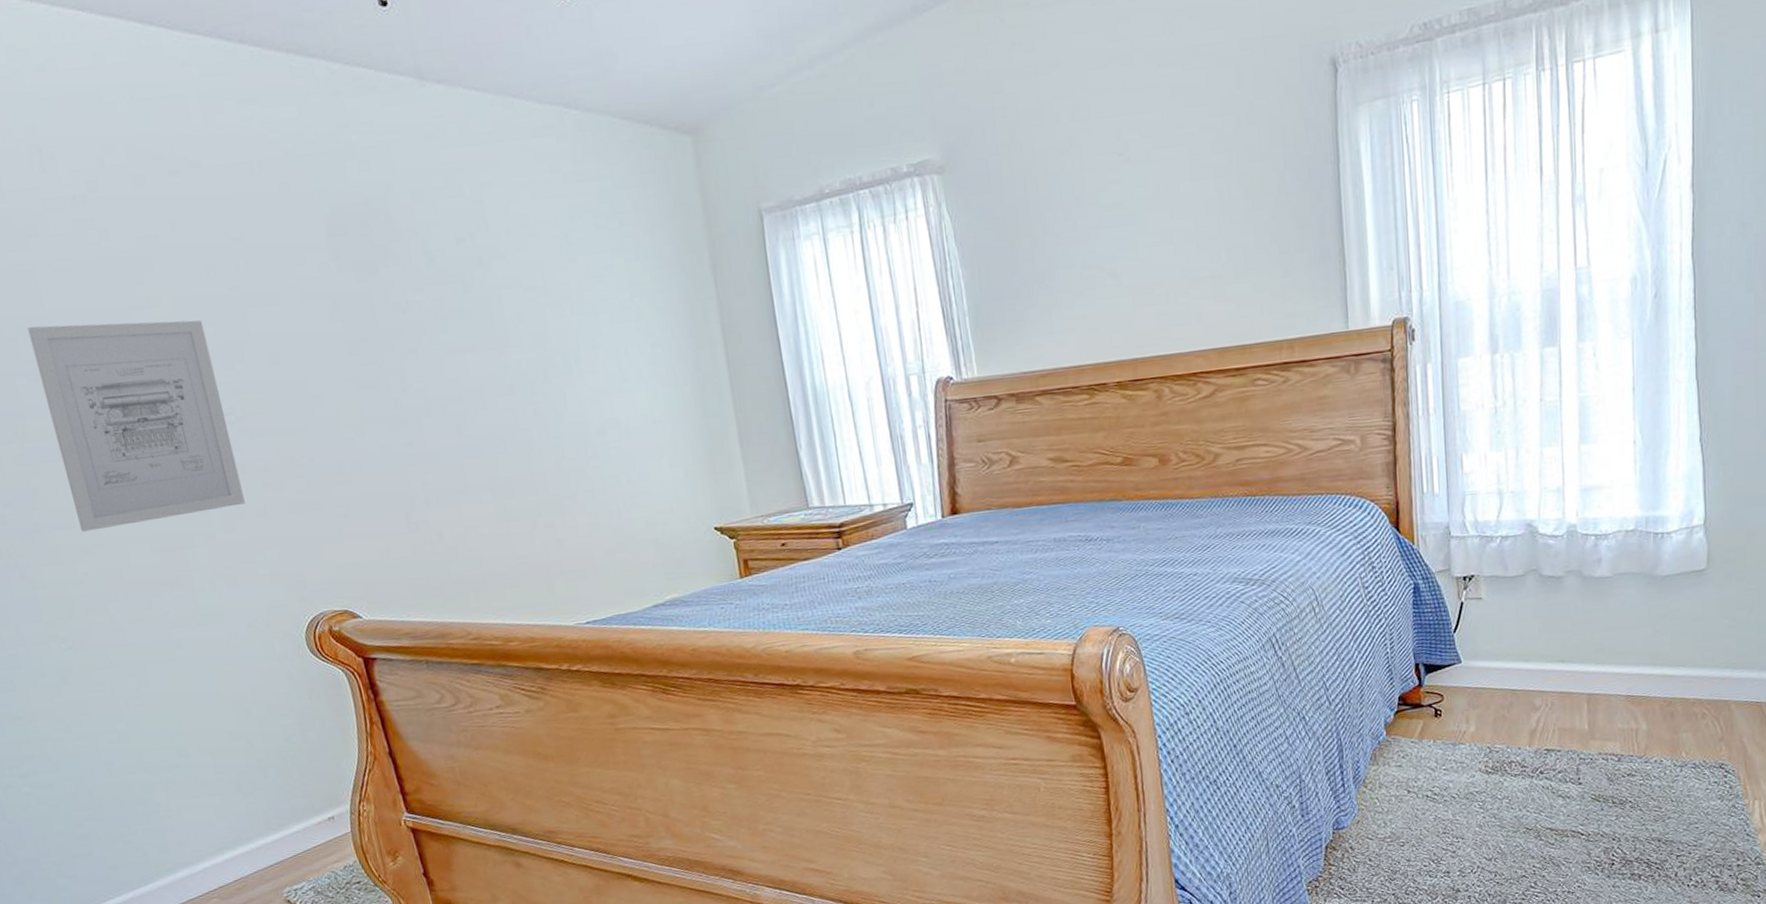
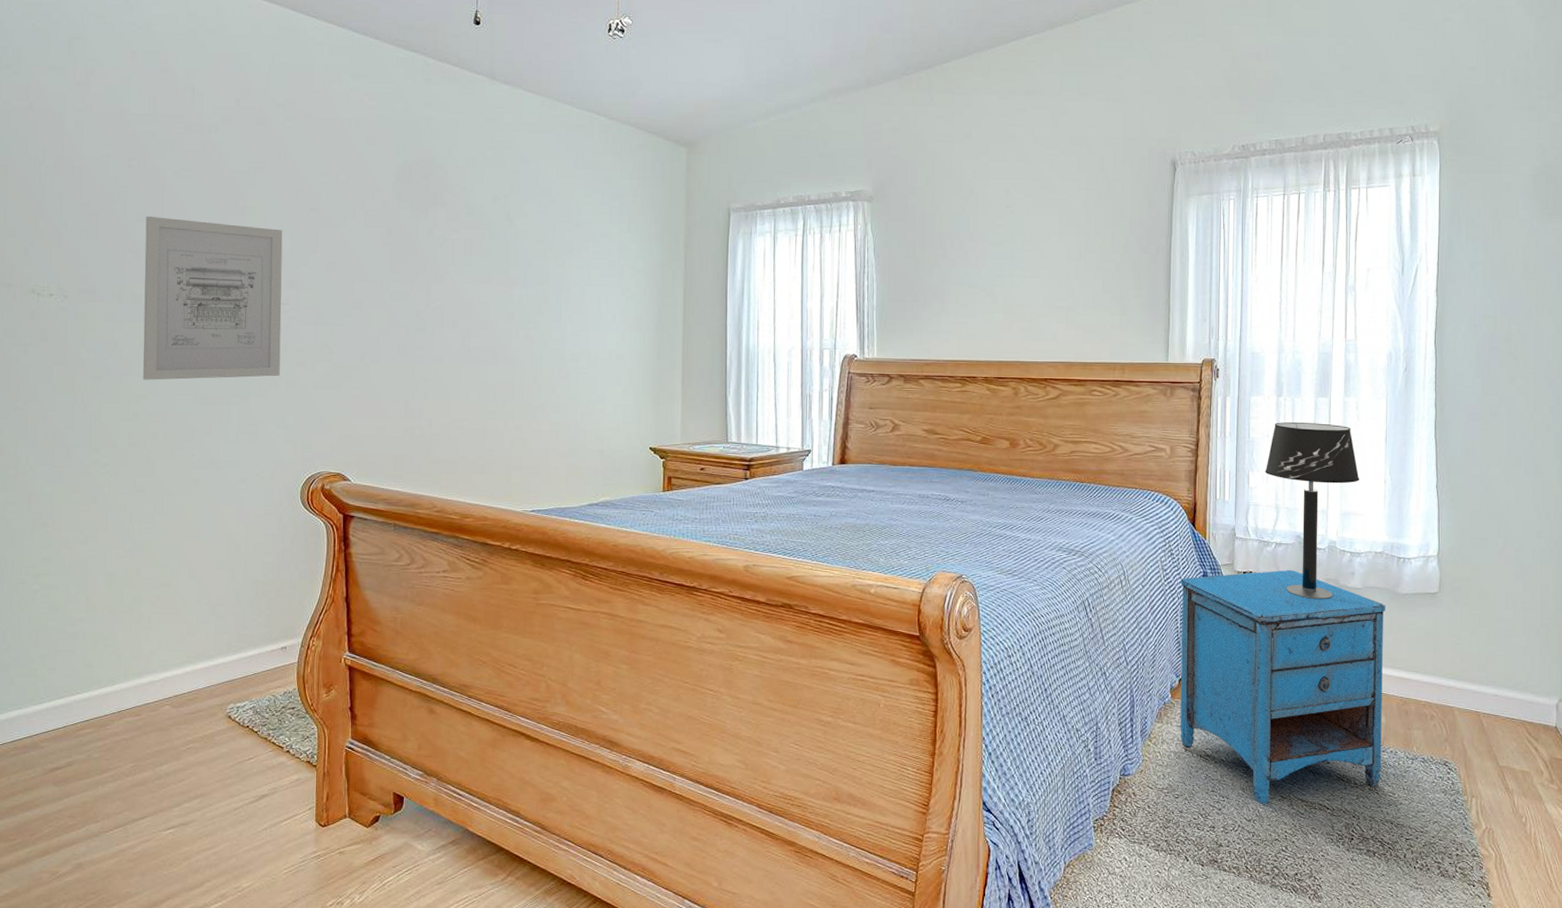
nightstand: none [1386,566,1644,840] -> present [1180,570,1386,804]
table lamp: none [1481,379,1603,598] -> present [1265,422,1360,600]

